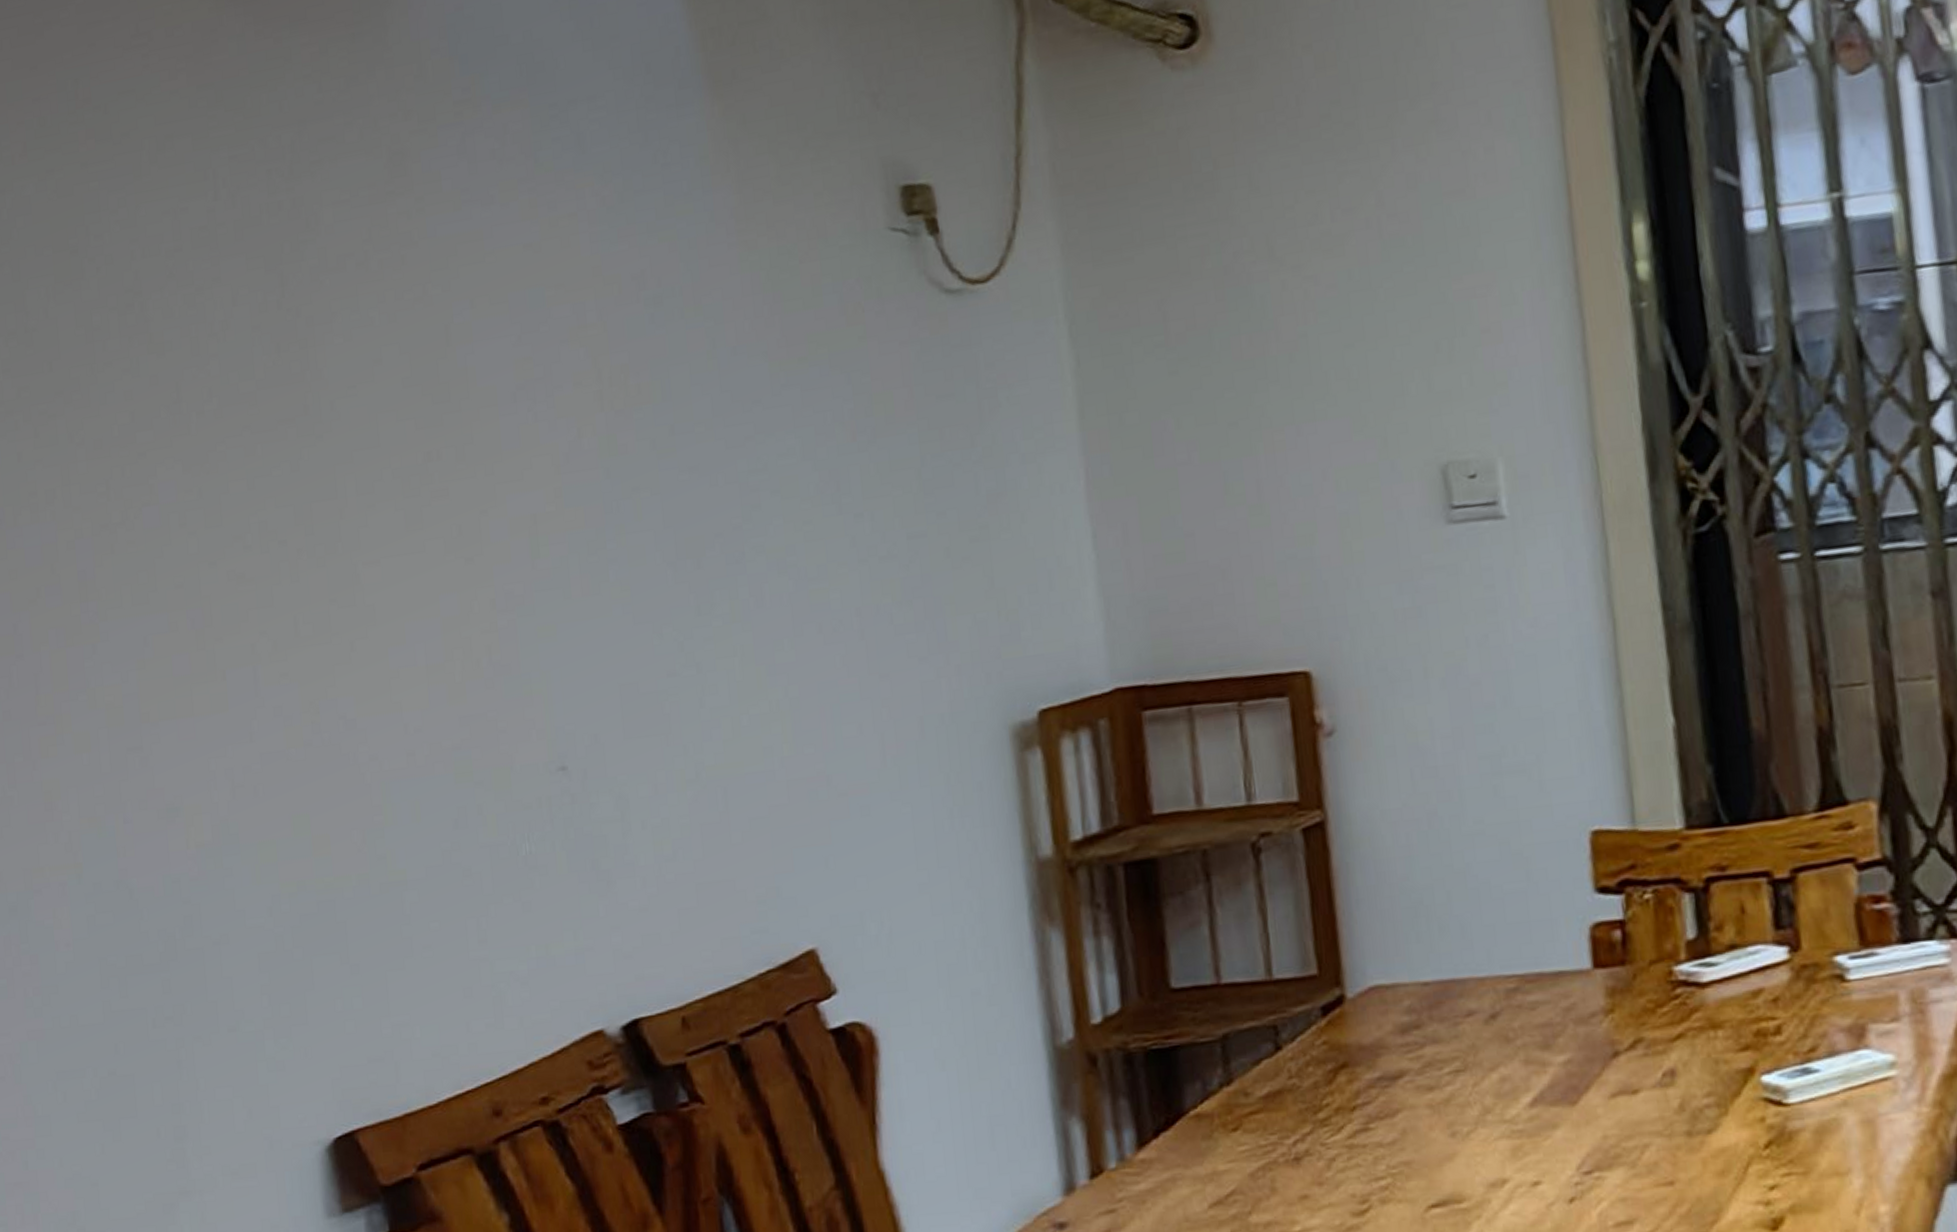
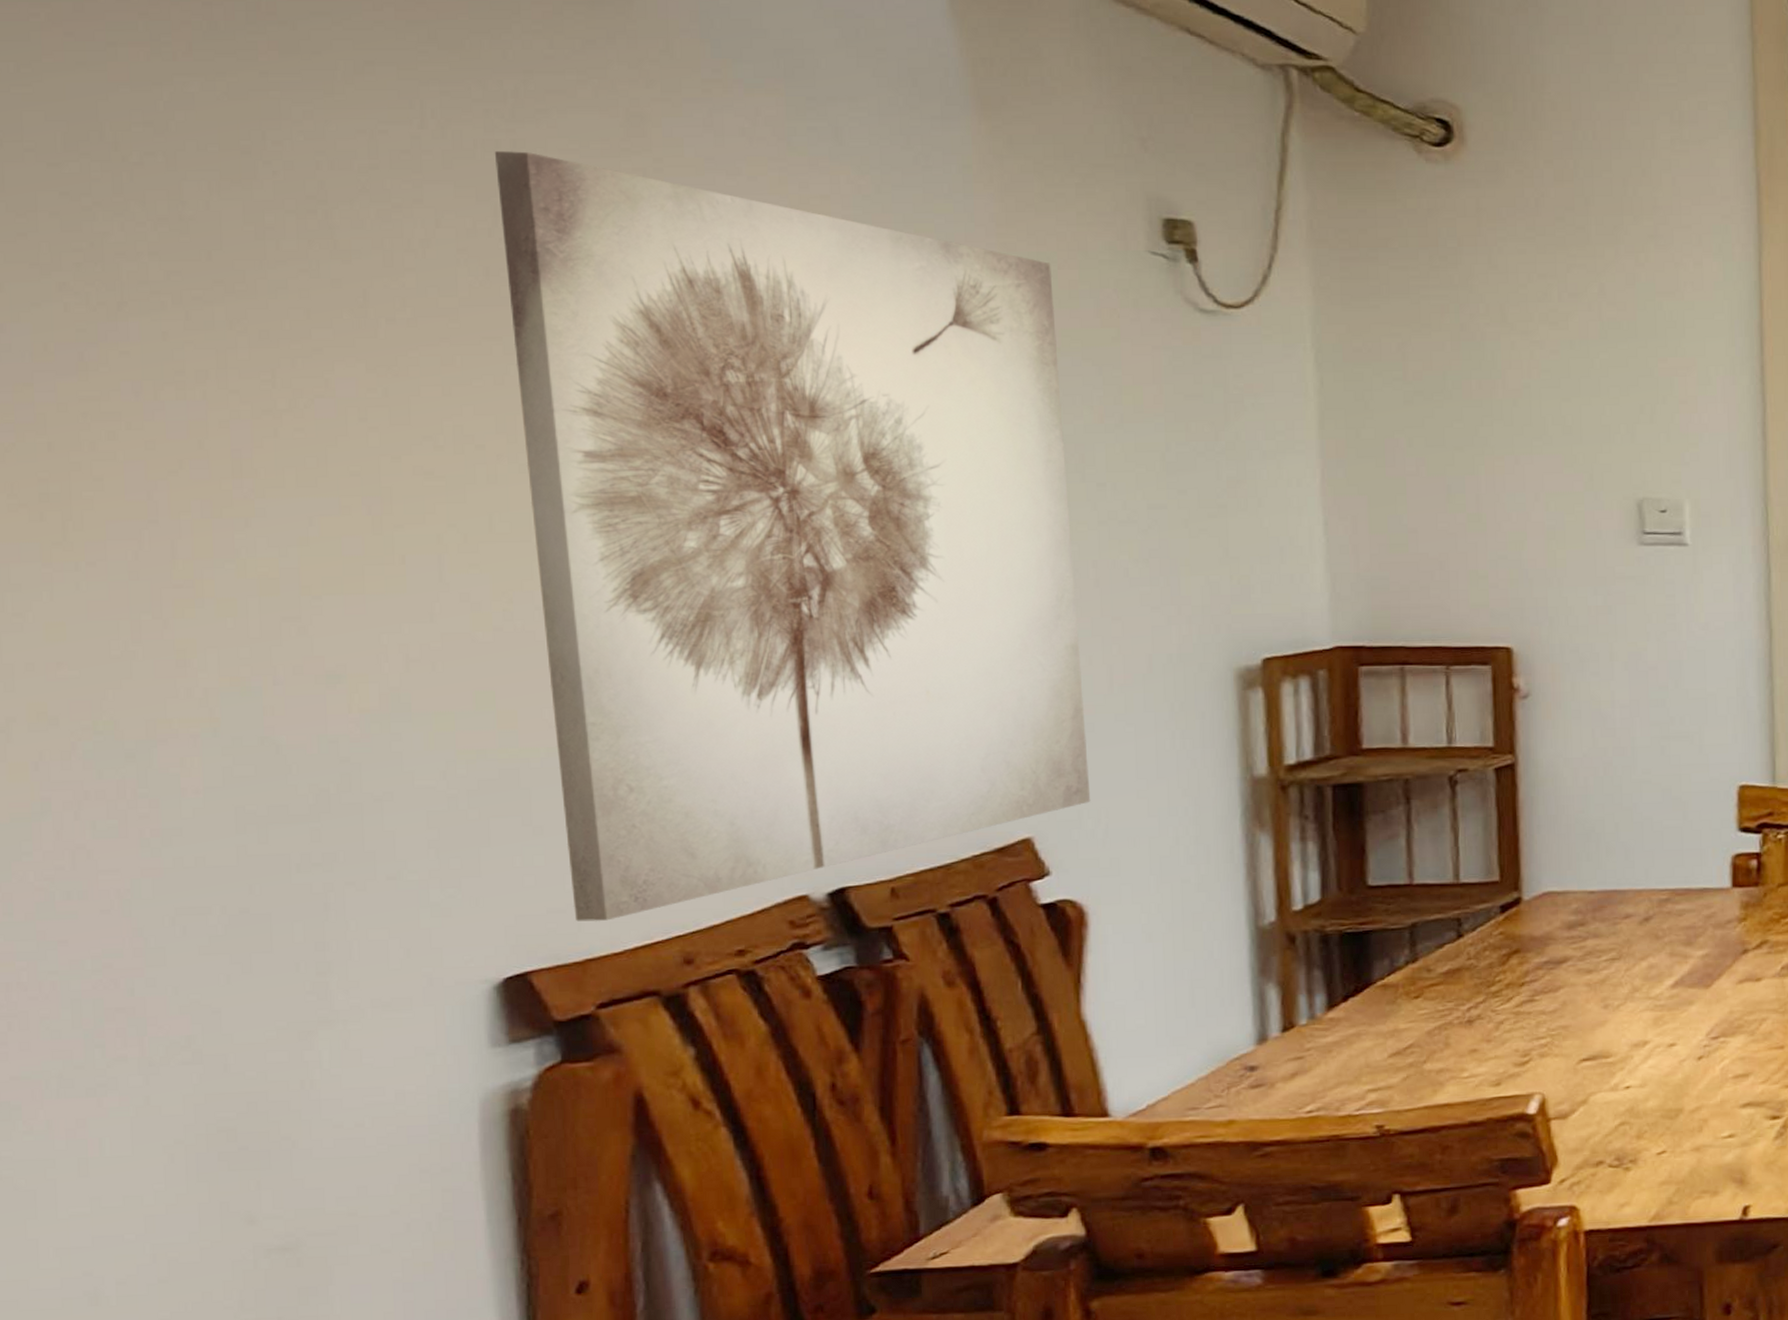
wall art: none [277,209,872,1071] -> present [494,150,1091,922]

